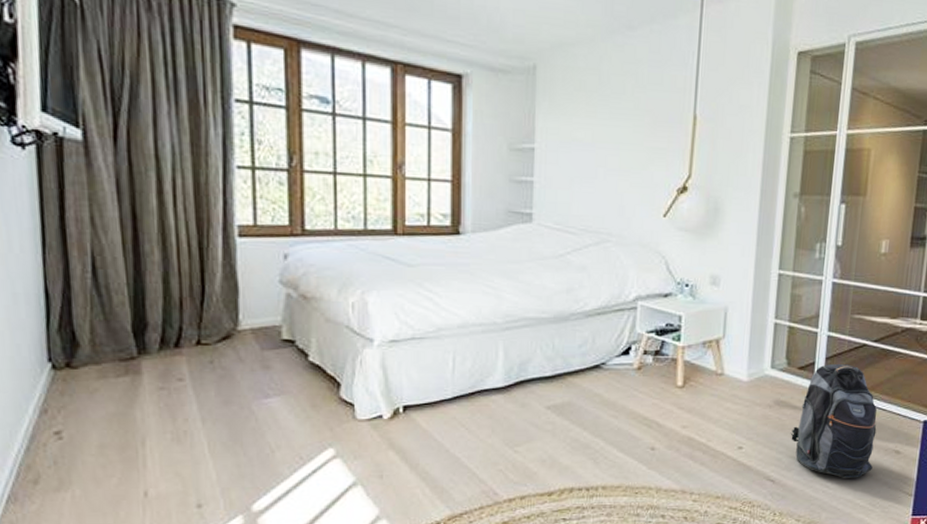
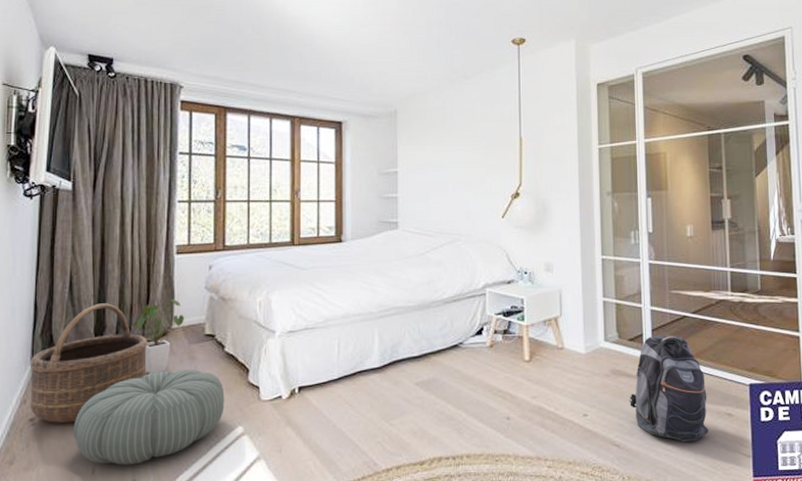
basket: none [46,294,207,438] -> present [29,303,148,423]
pouf: none [115,380,310,488] -> present [73,369,225,465]
house plant: none [183,292,253,384] -> present [132,298,184,374]

